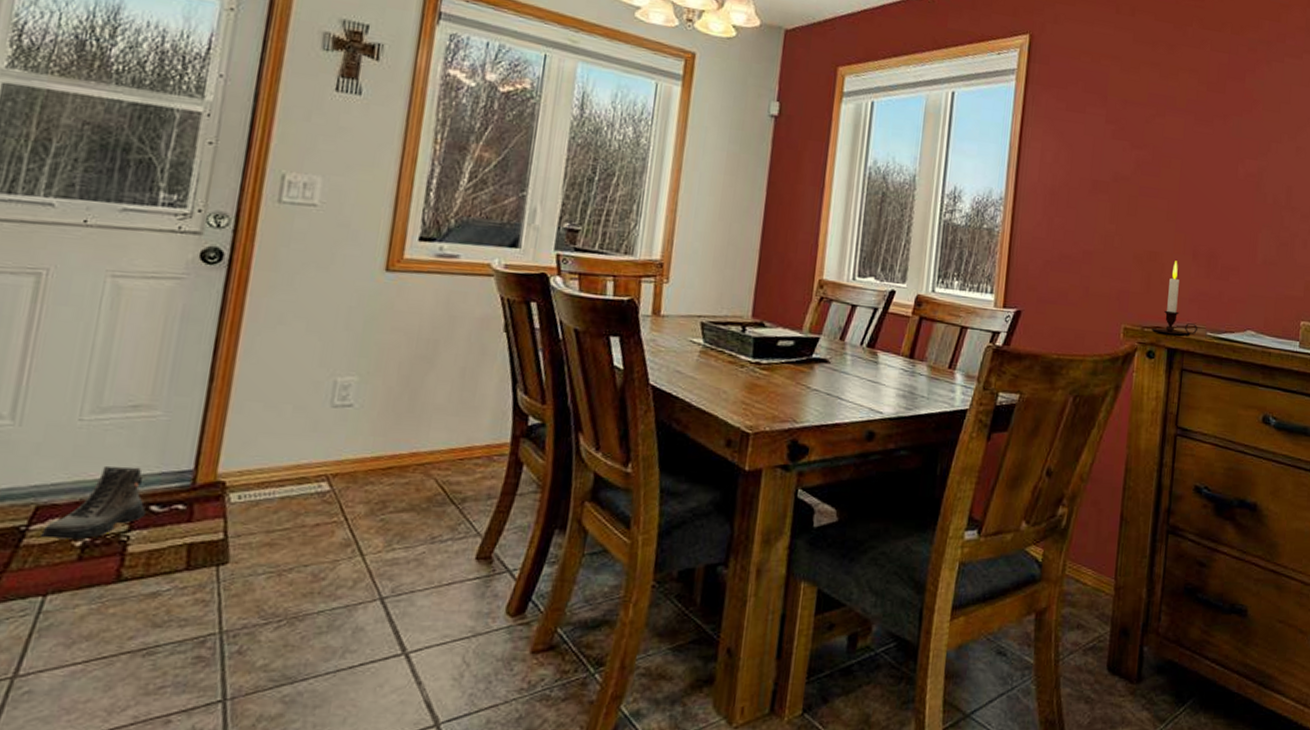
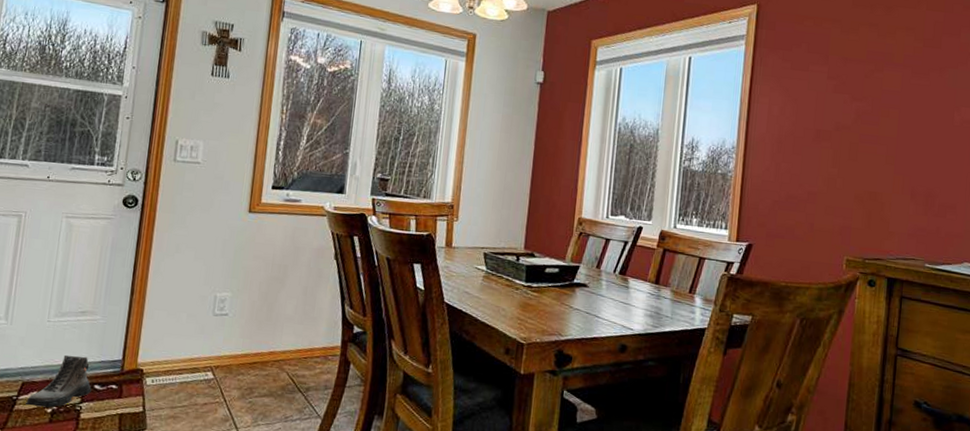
candle: present [1151,260,1198,337] -> none [872,200,916,268]

